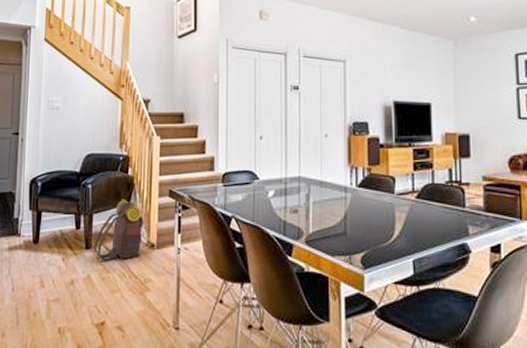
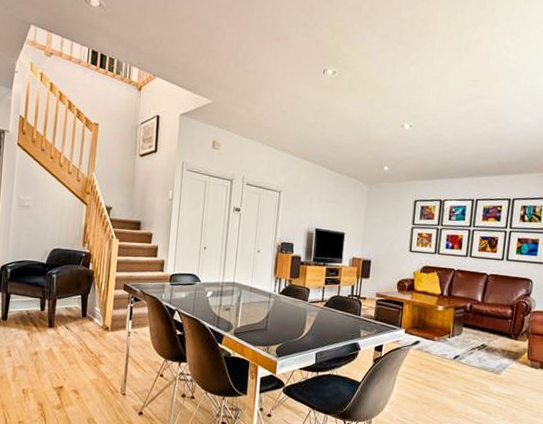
backpack: present [94,199,143,261] -> none [56,288,100,339]

